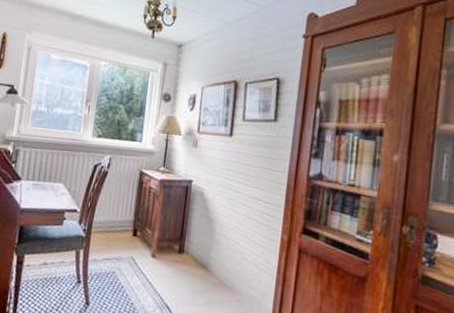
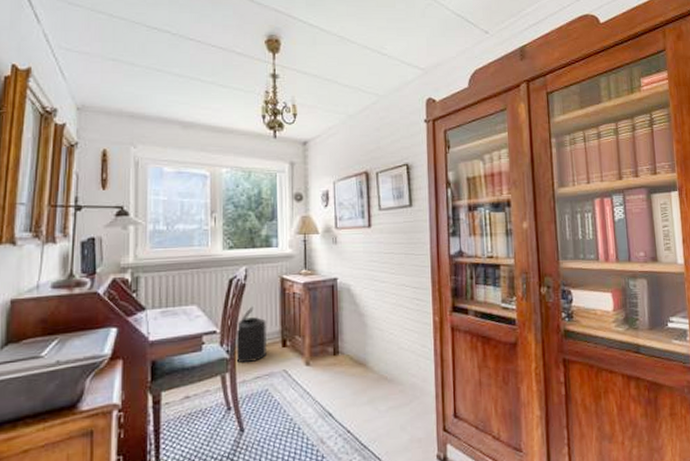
trash can: none [89,193,122,245] -> present [234,306,267,363]

